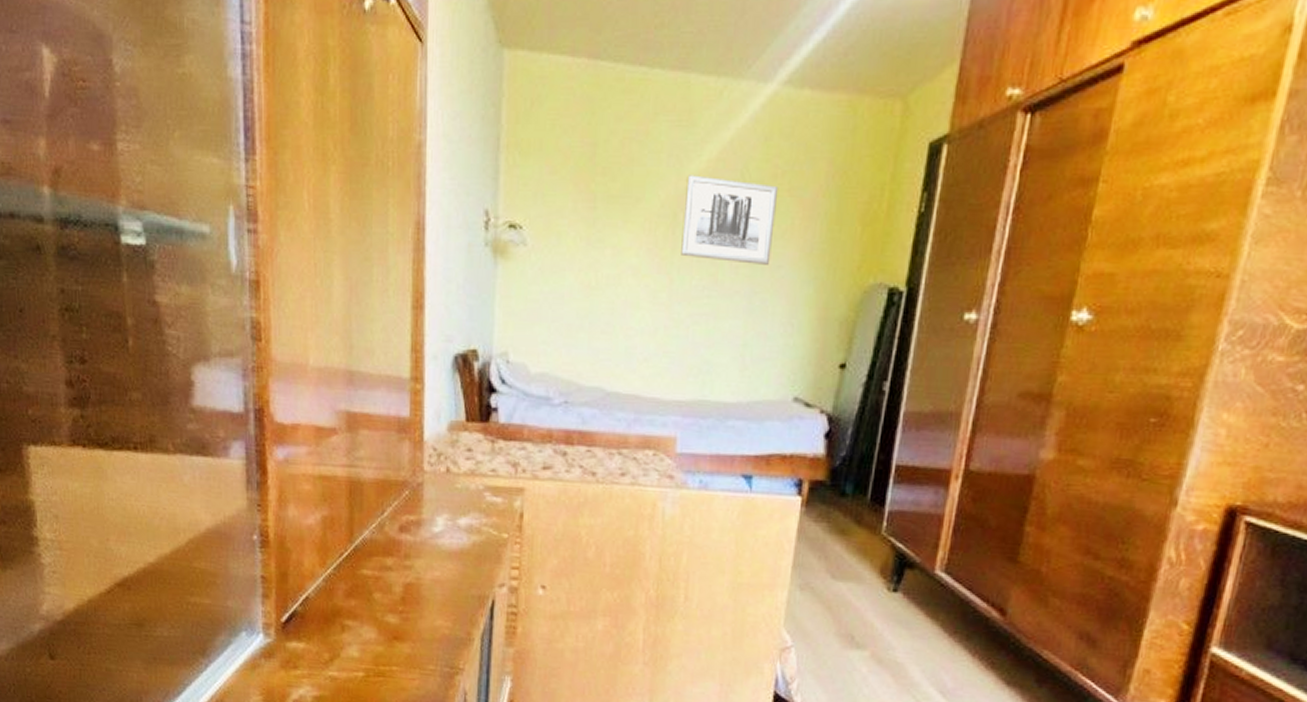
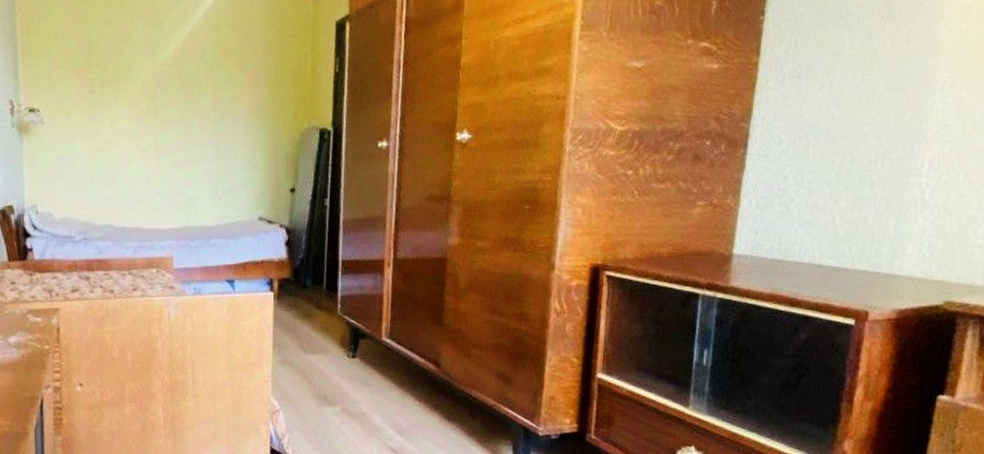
wall art: present [681,175,779,265] -> none [160,60,230,122]

